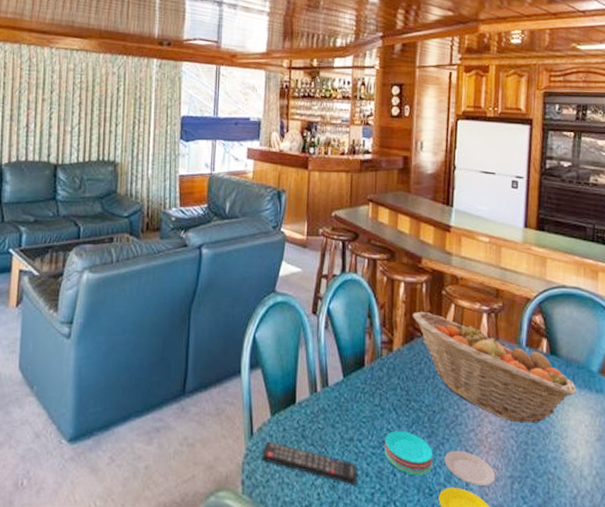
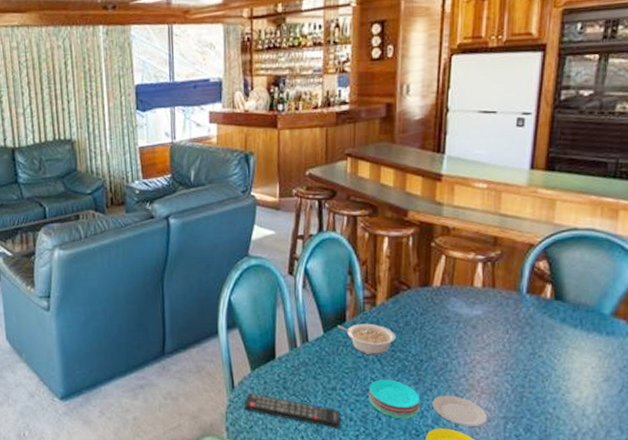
legume: none [357,369,410,404] -> present [338,323,396,355]
fruit basket: present [412,311,576,423] -> none [397,265,584,368]

